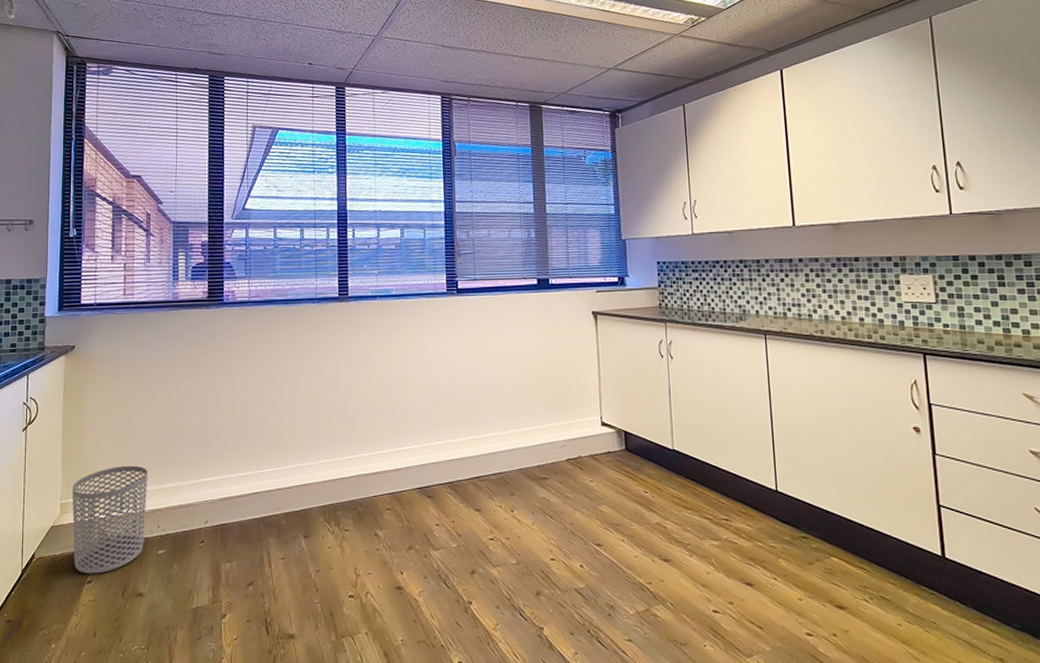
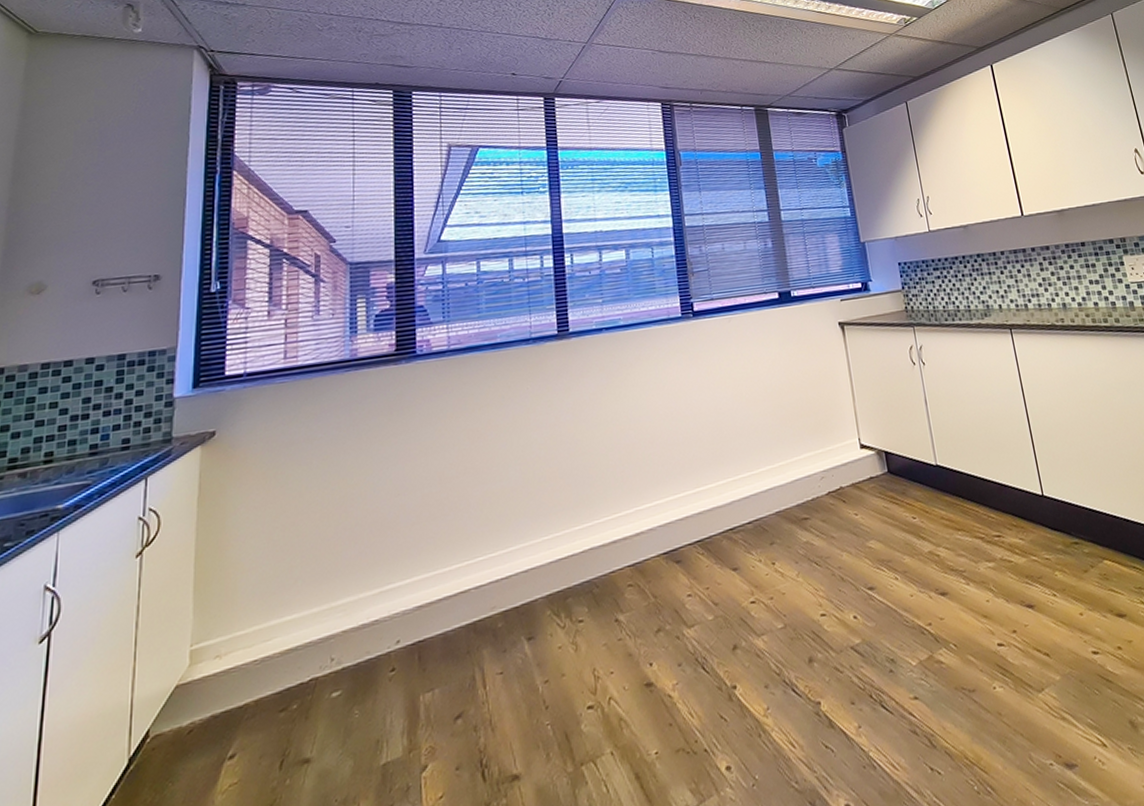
waste bin: present [72,465,148,574] -> none [207,580,318,747]

